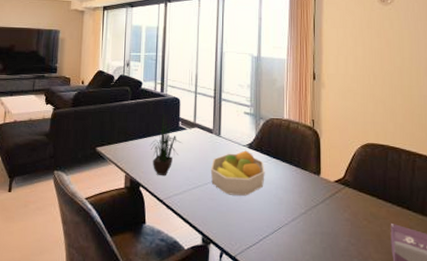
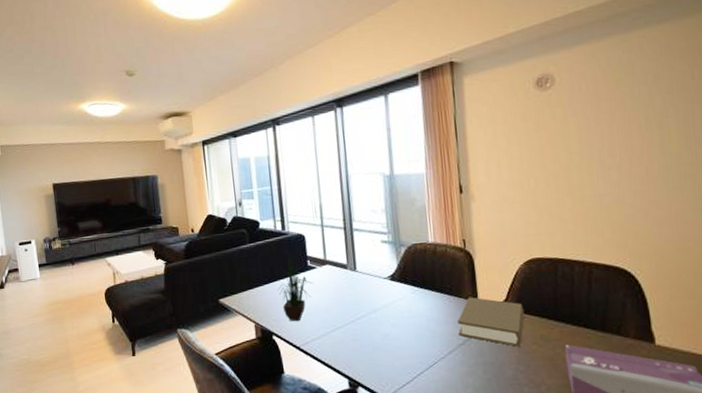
fruit bowl: present [210,150,265,196] -> none [349,283,413,334]
book: none [302,171,358,222] -> present [457,297,525,348]

